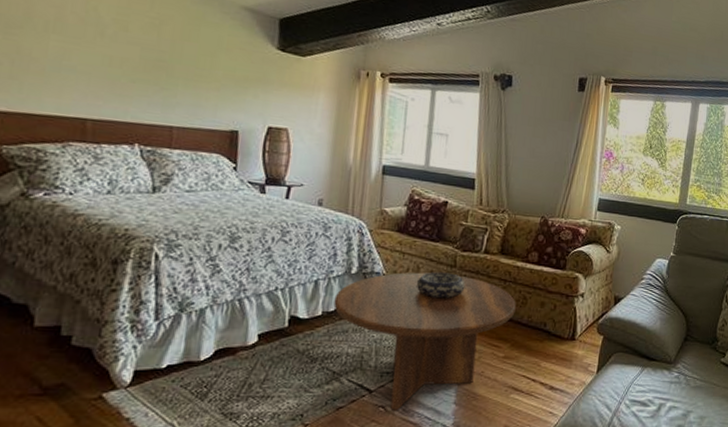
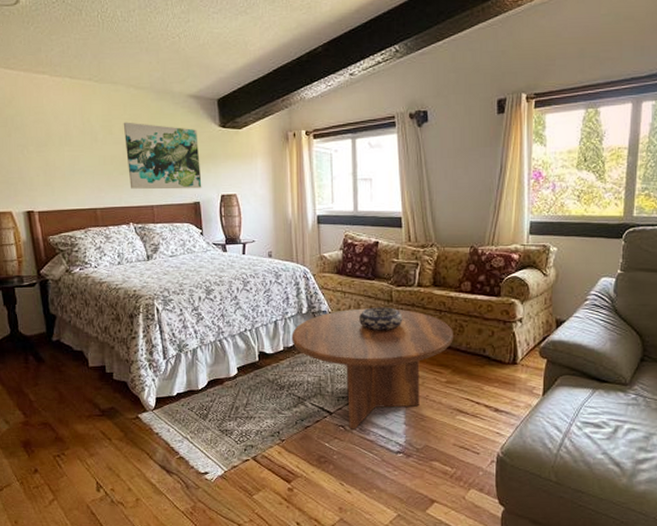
wall art: none [142,20,248,116] -> present [123,122,202,189]

